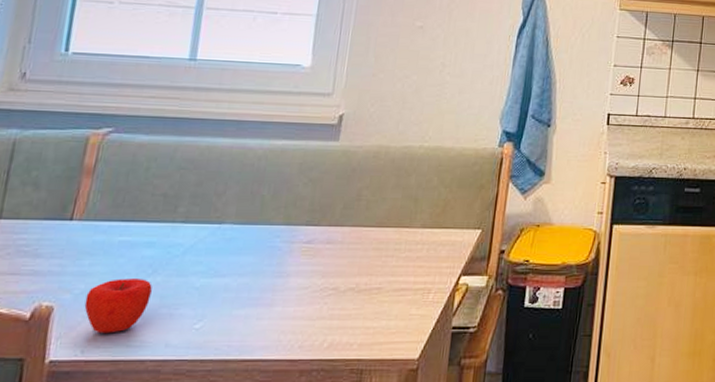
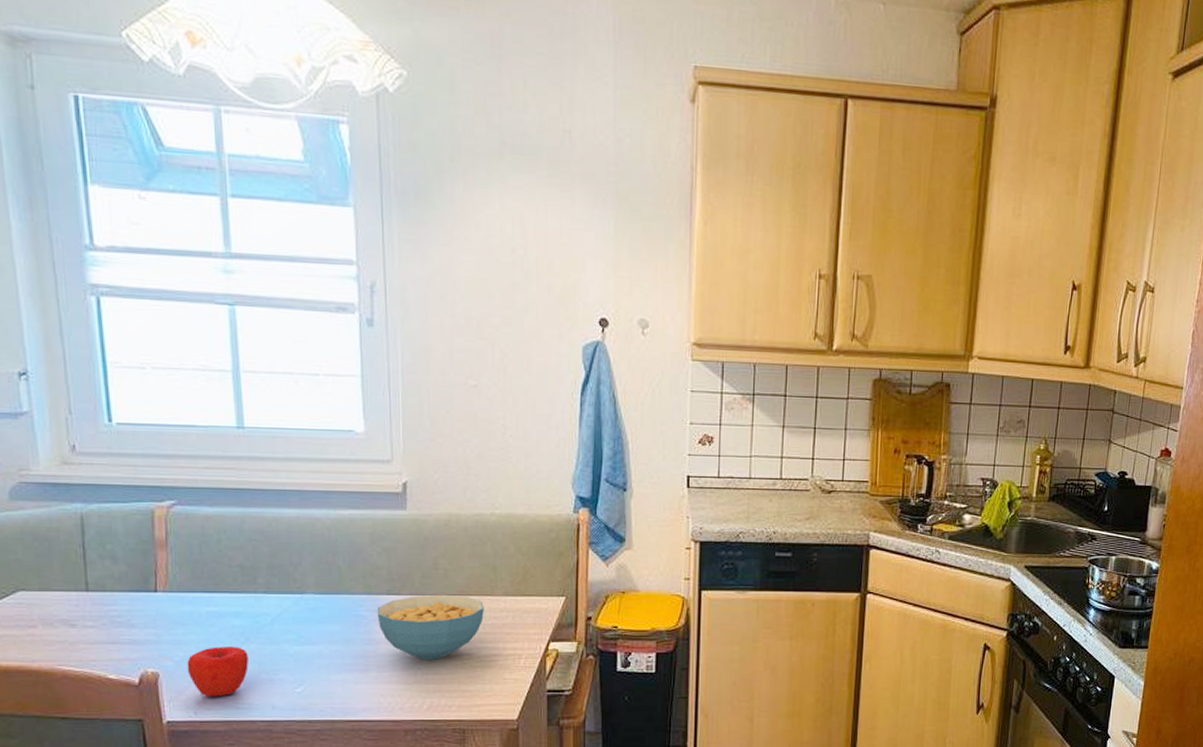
cereal bowl: none [292,226,401,294] -> present [377,594,484,660]

